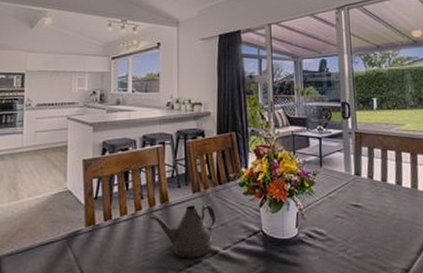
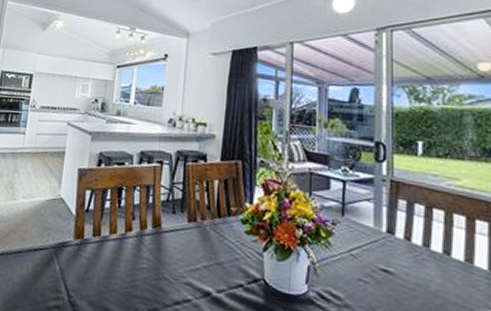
teapot: present [149,203,216,259] -> none [139,235,212,296]

